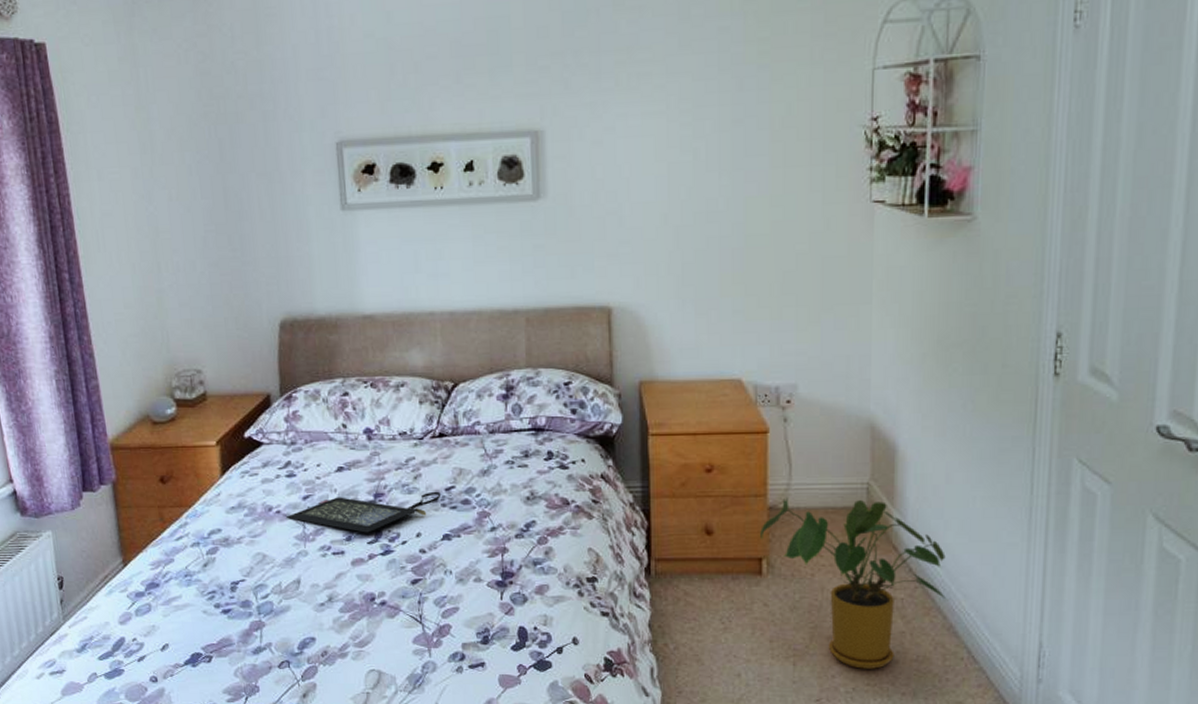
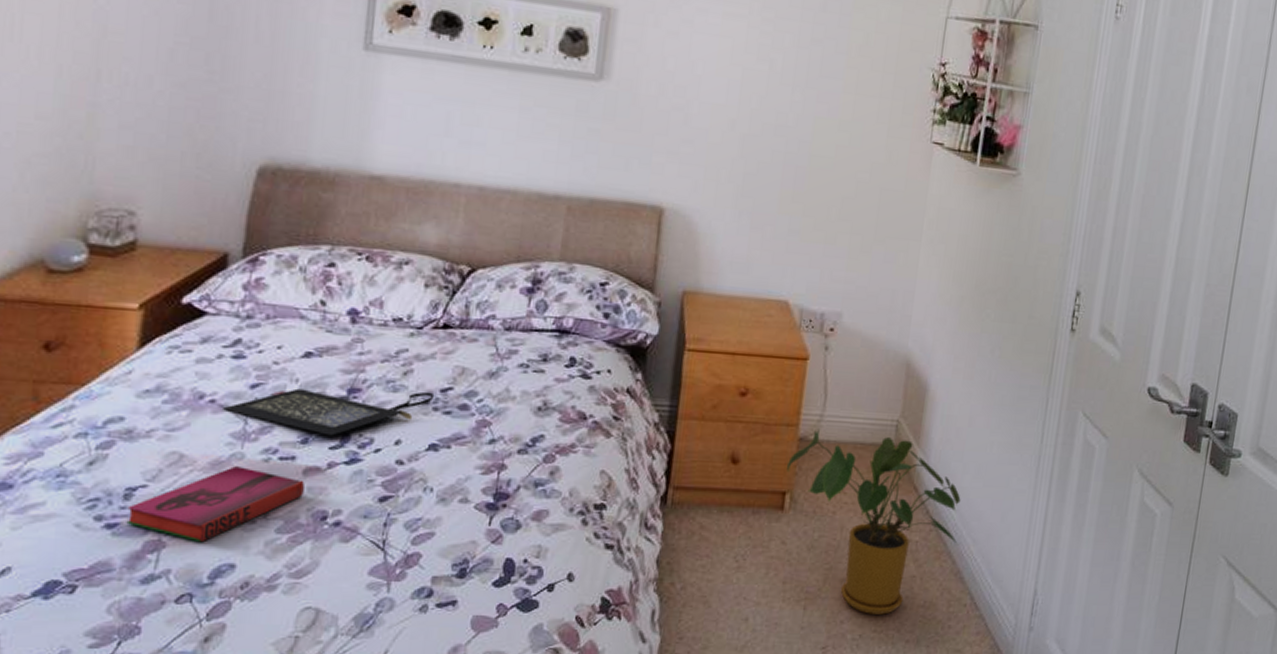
hardback book: none [234,562,355,622] -> present [126,466,305,543]

